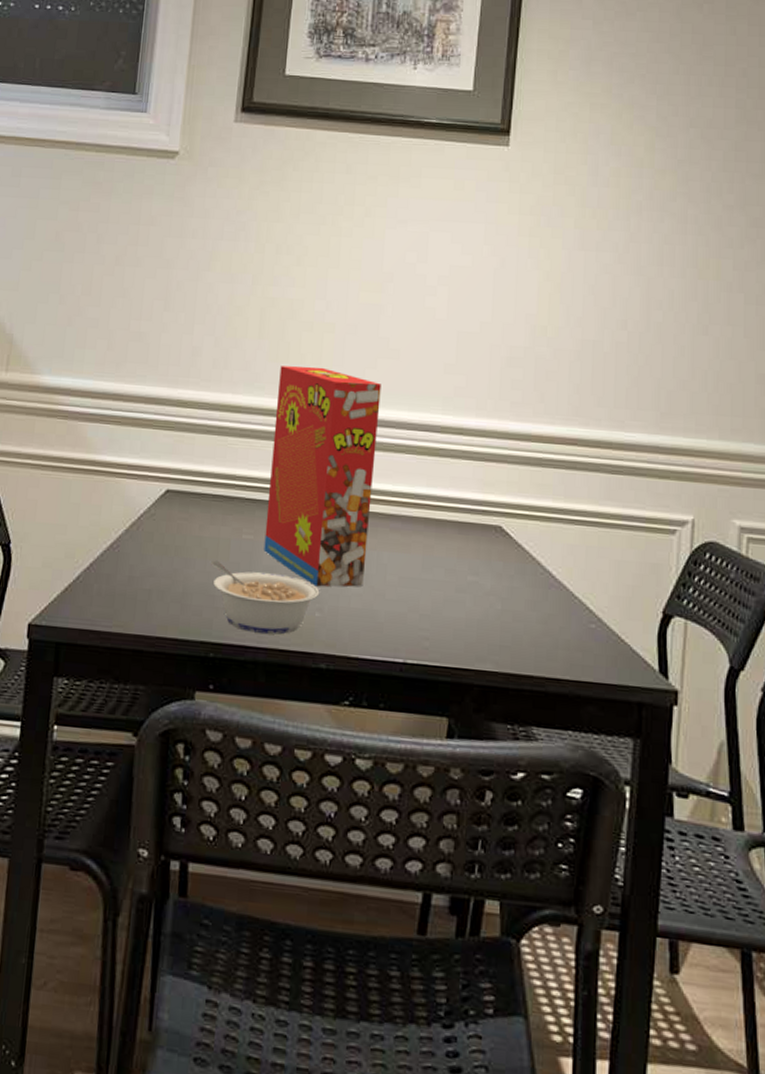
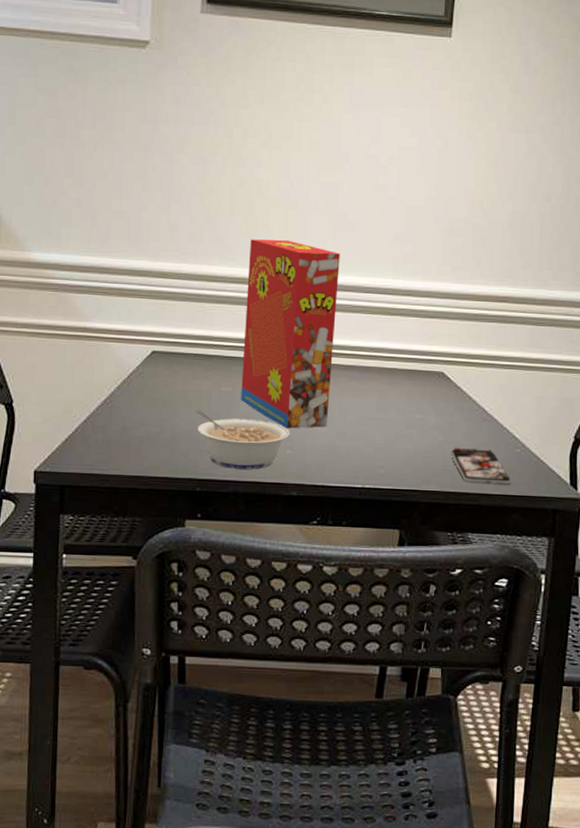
smartphone: none [510,618,586,669] -> present [451,447,512,485]

